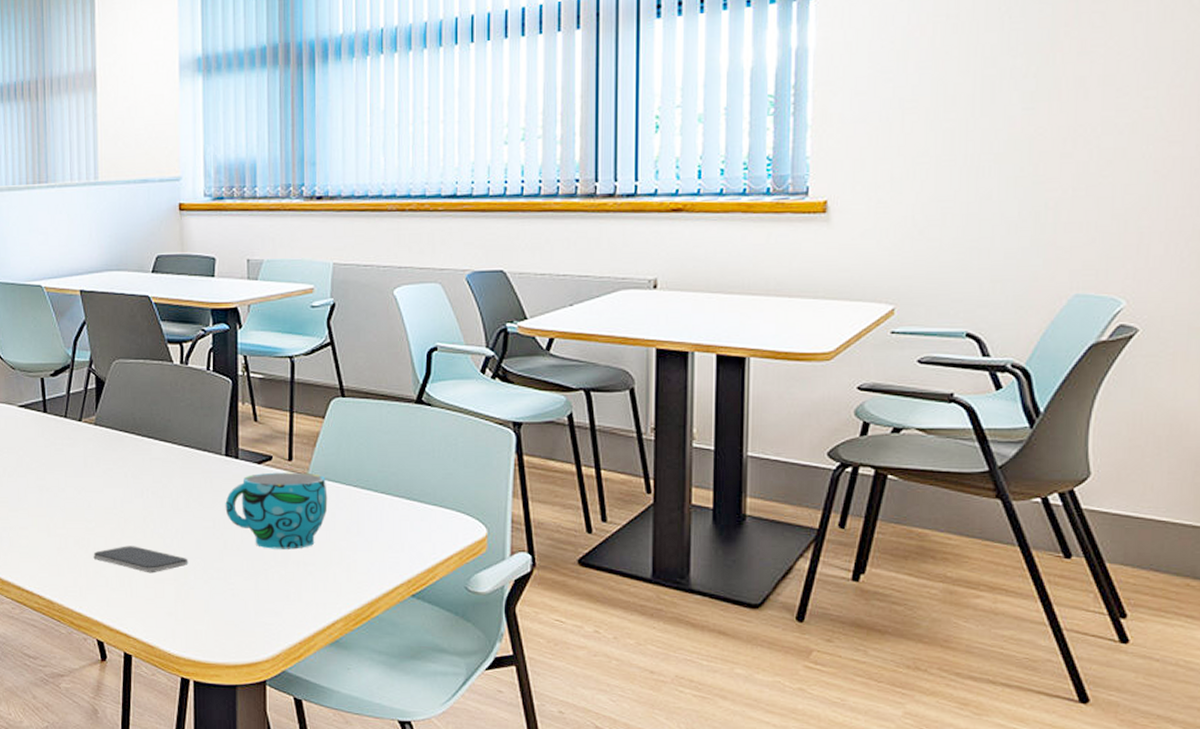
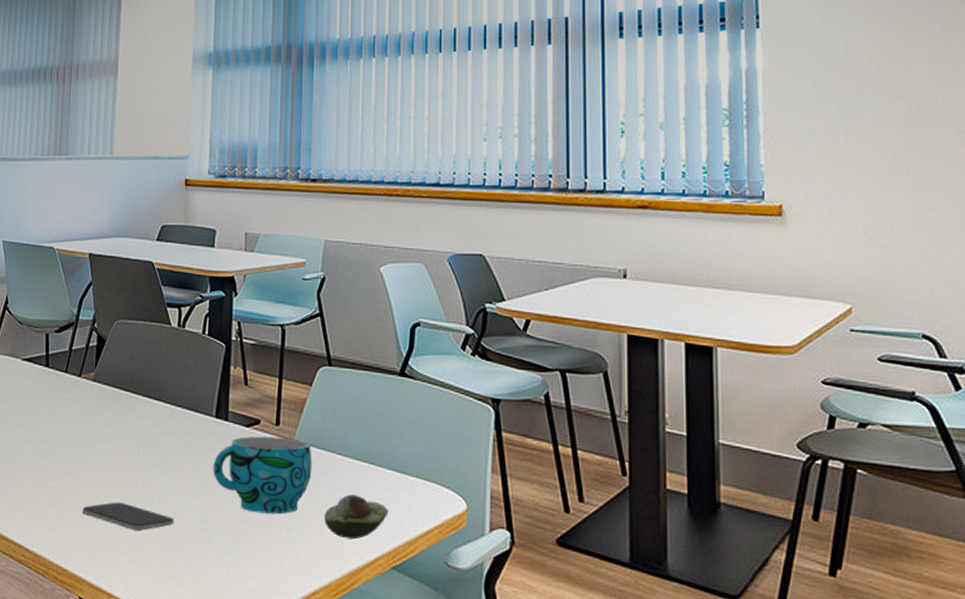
fruit: none [341,526,407,570] -> present [324,494,389,540]

